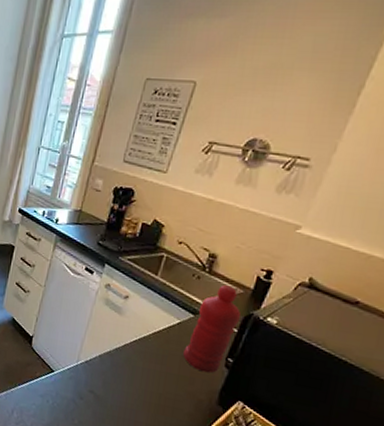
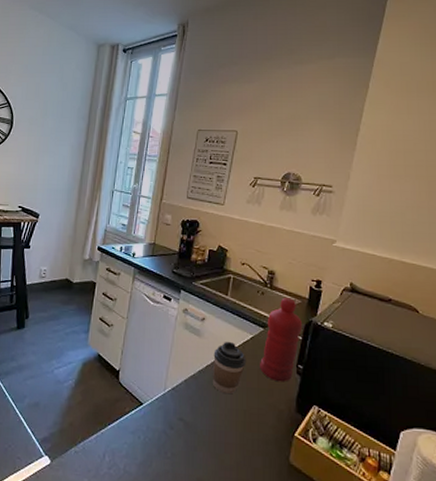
coffee cup: none [129,323,170,376] -> present [213,341,247,395]

